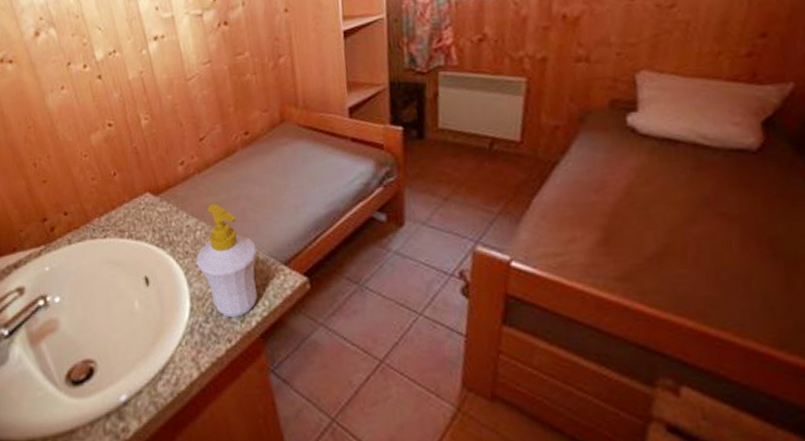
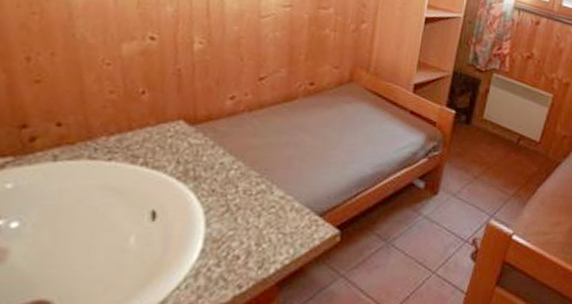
soap bottle: present [196,204,258,318] -> none [222,145,294,264]

